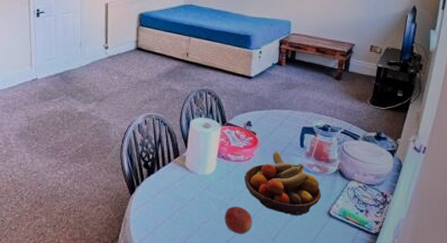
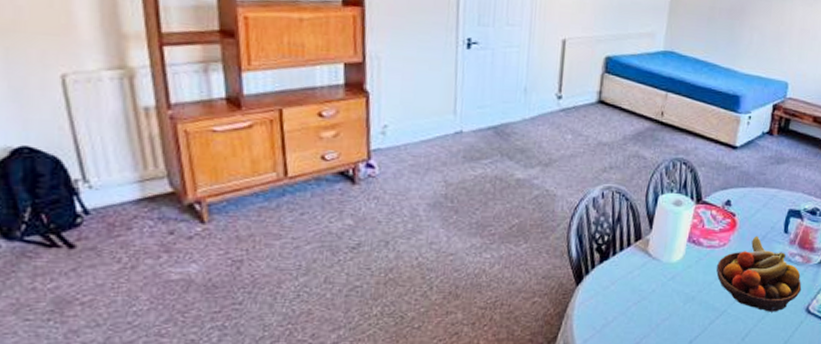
fruit: present [224,207,252,234] -> none [689,301,722,333]

